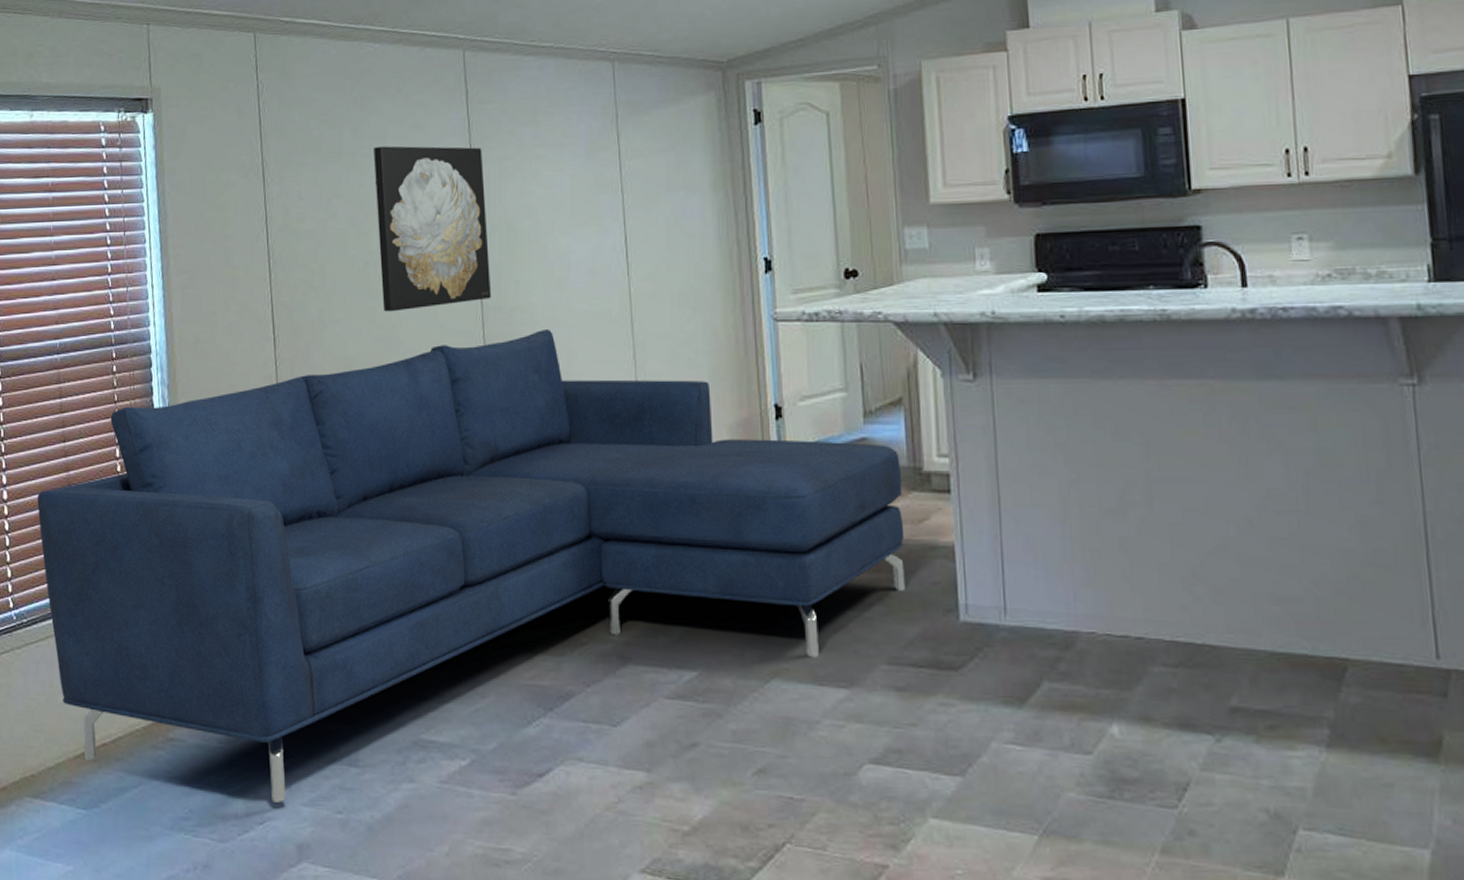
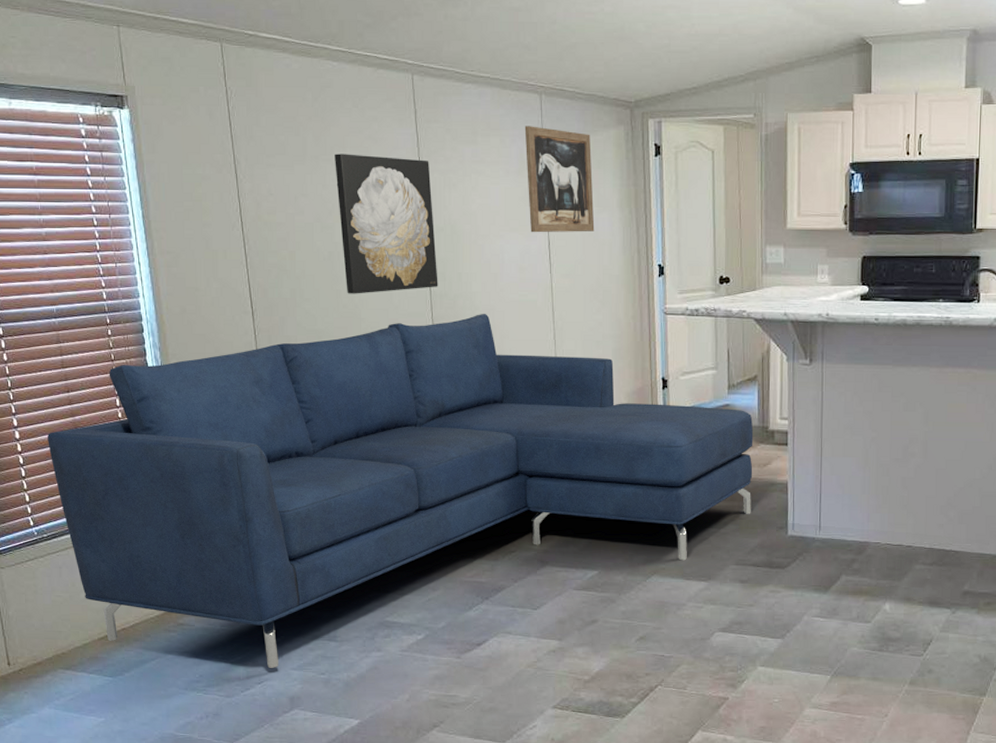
wall art: none [594,99,682,227] -> present [524,126,595,233]

